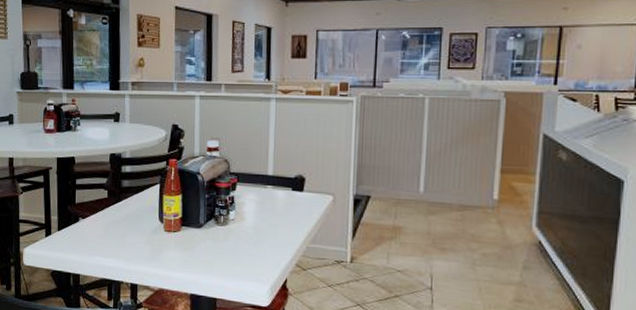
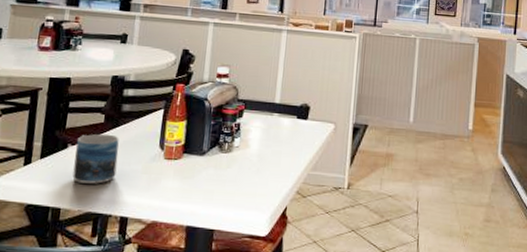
mug: none [86,208,123,254] -> present [72,133,119,184]

